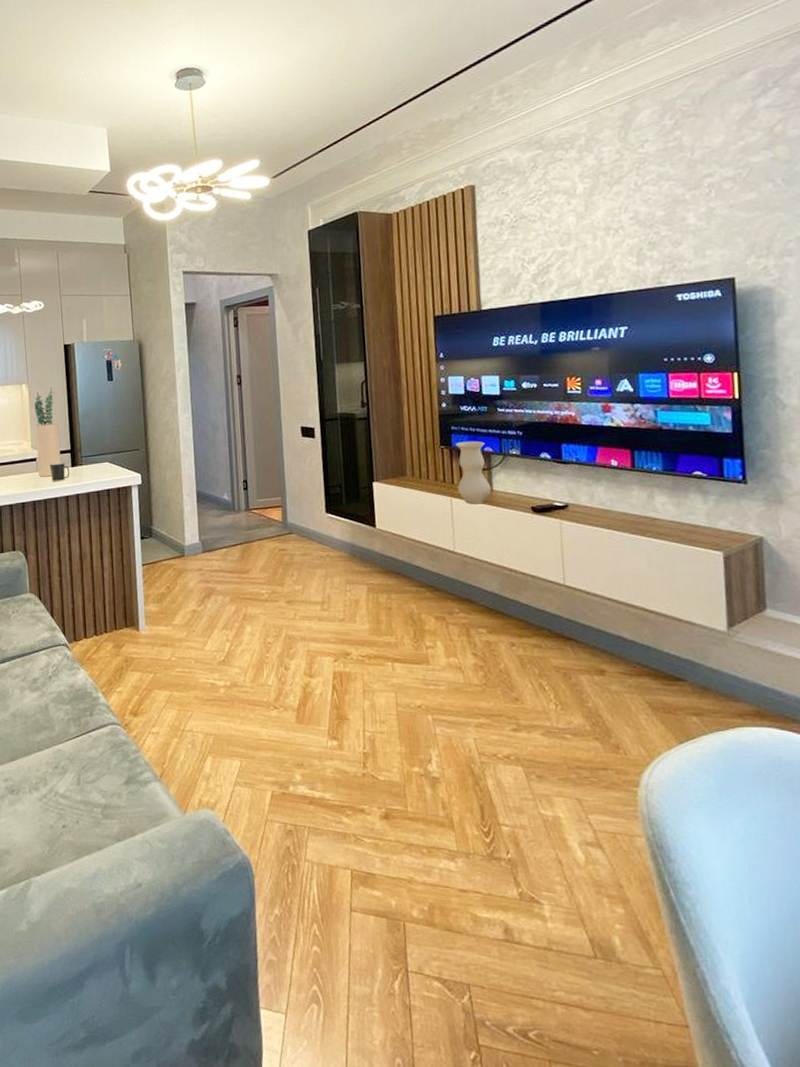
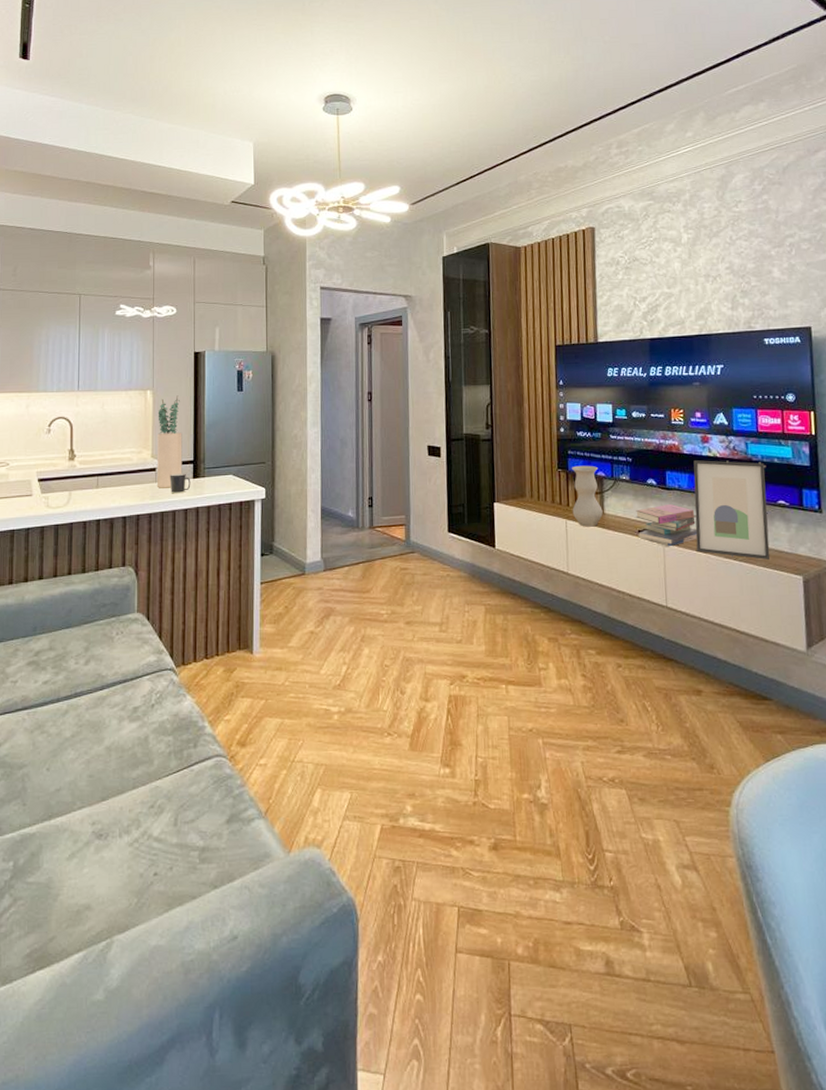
books: none [528,478,599,524] -> present [636,503,698,547]
picture frame: none [593,430,684,535] -> present [693,460,770,560]

